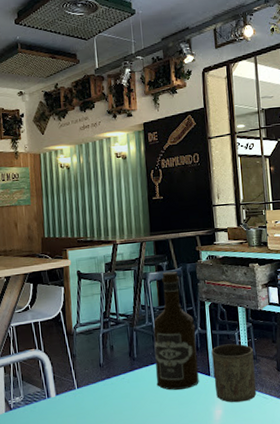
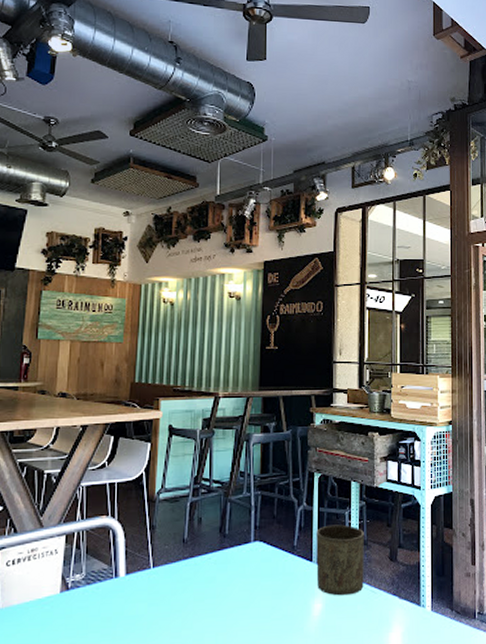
alcohol: present [152,271,199,390] -> none [248,434,301,576]

